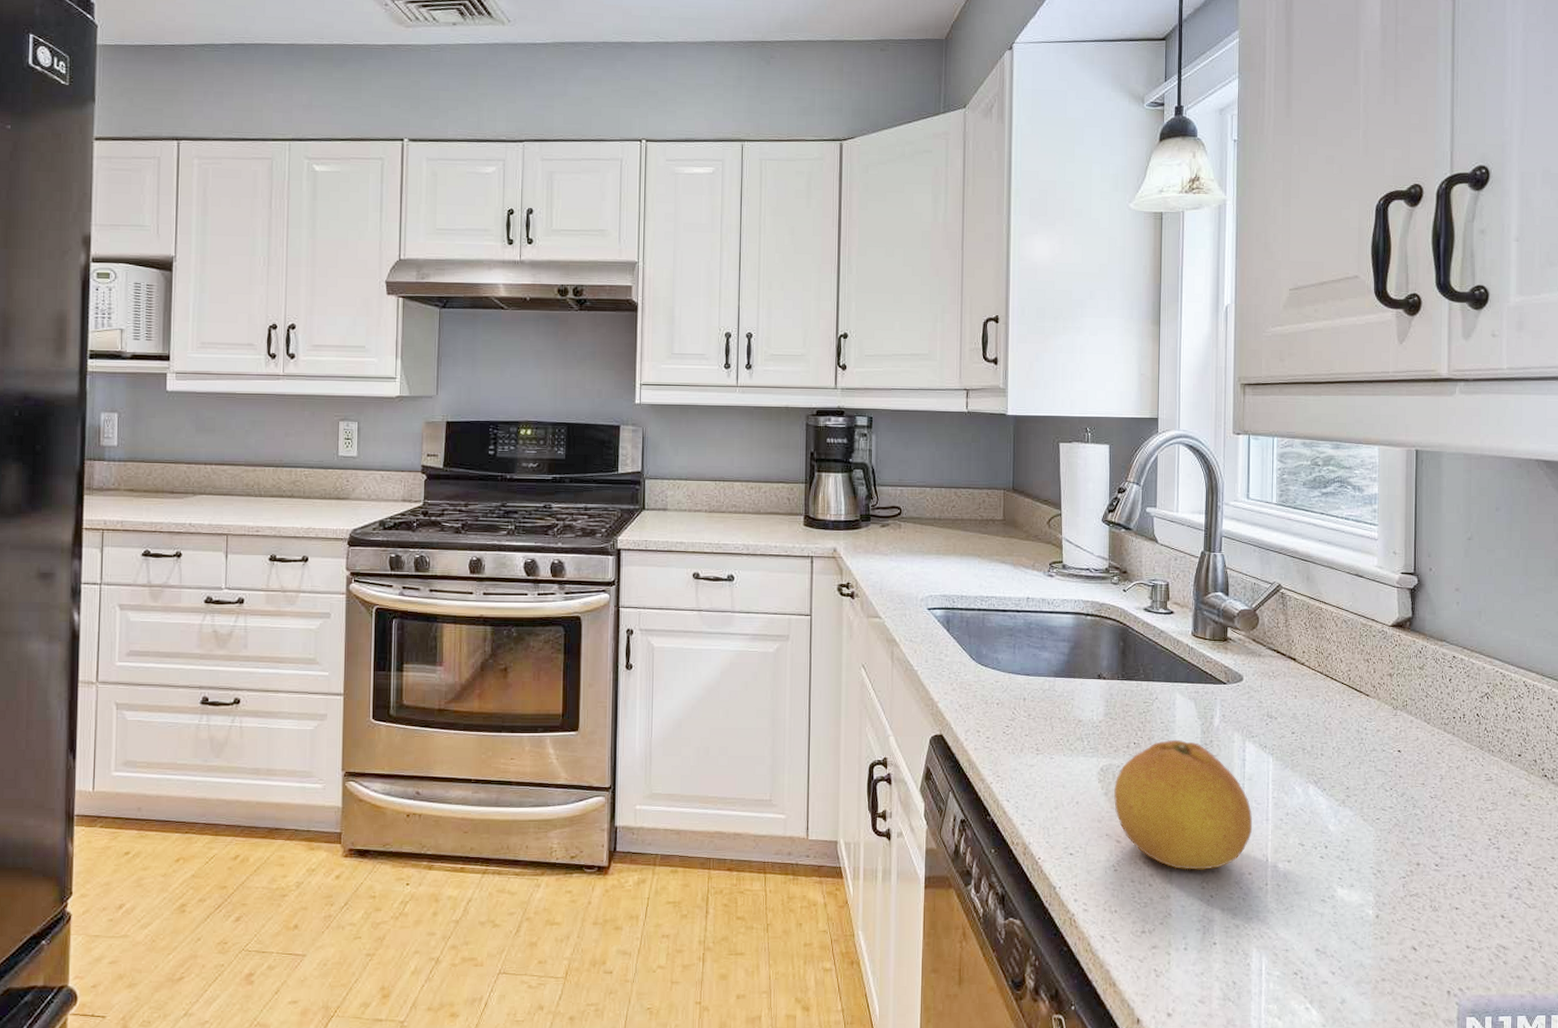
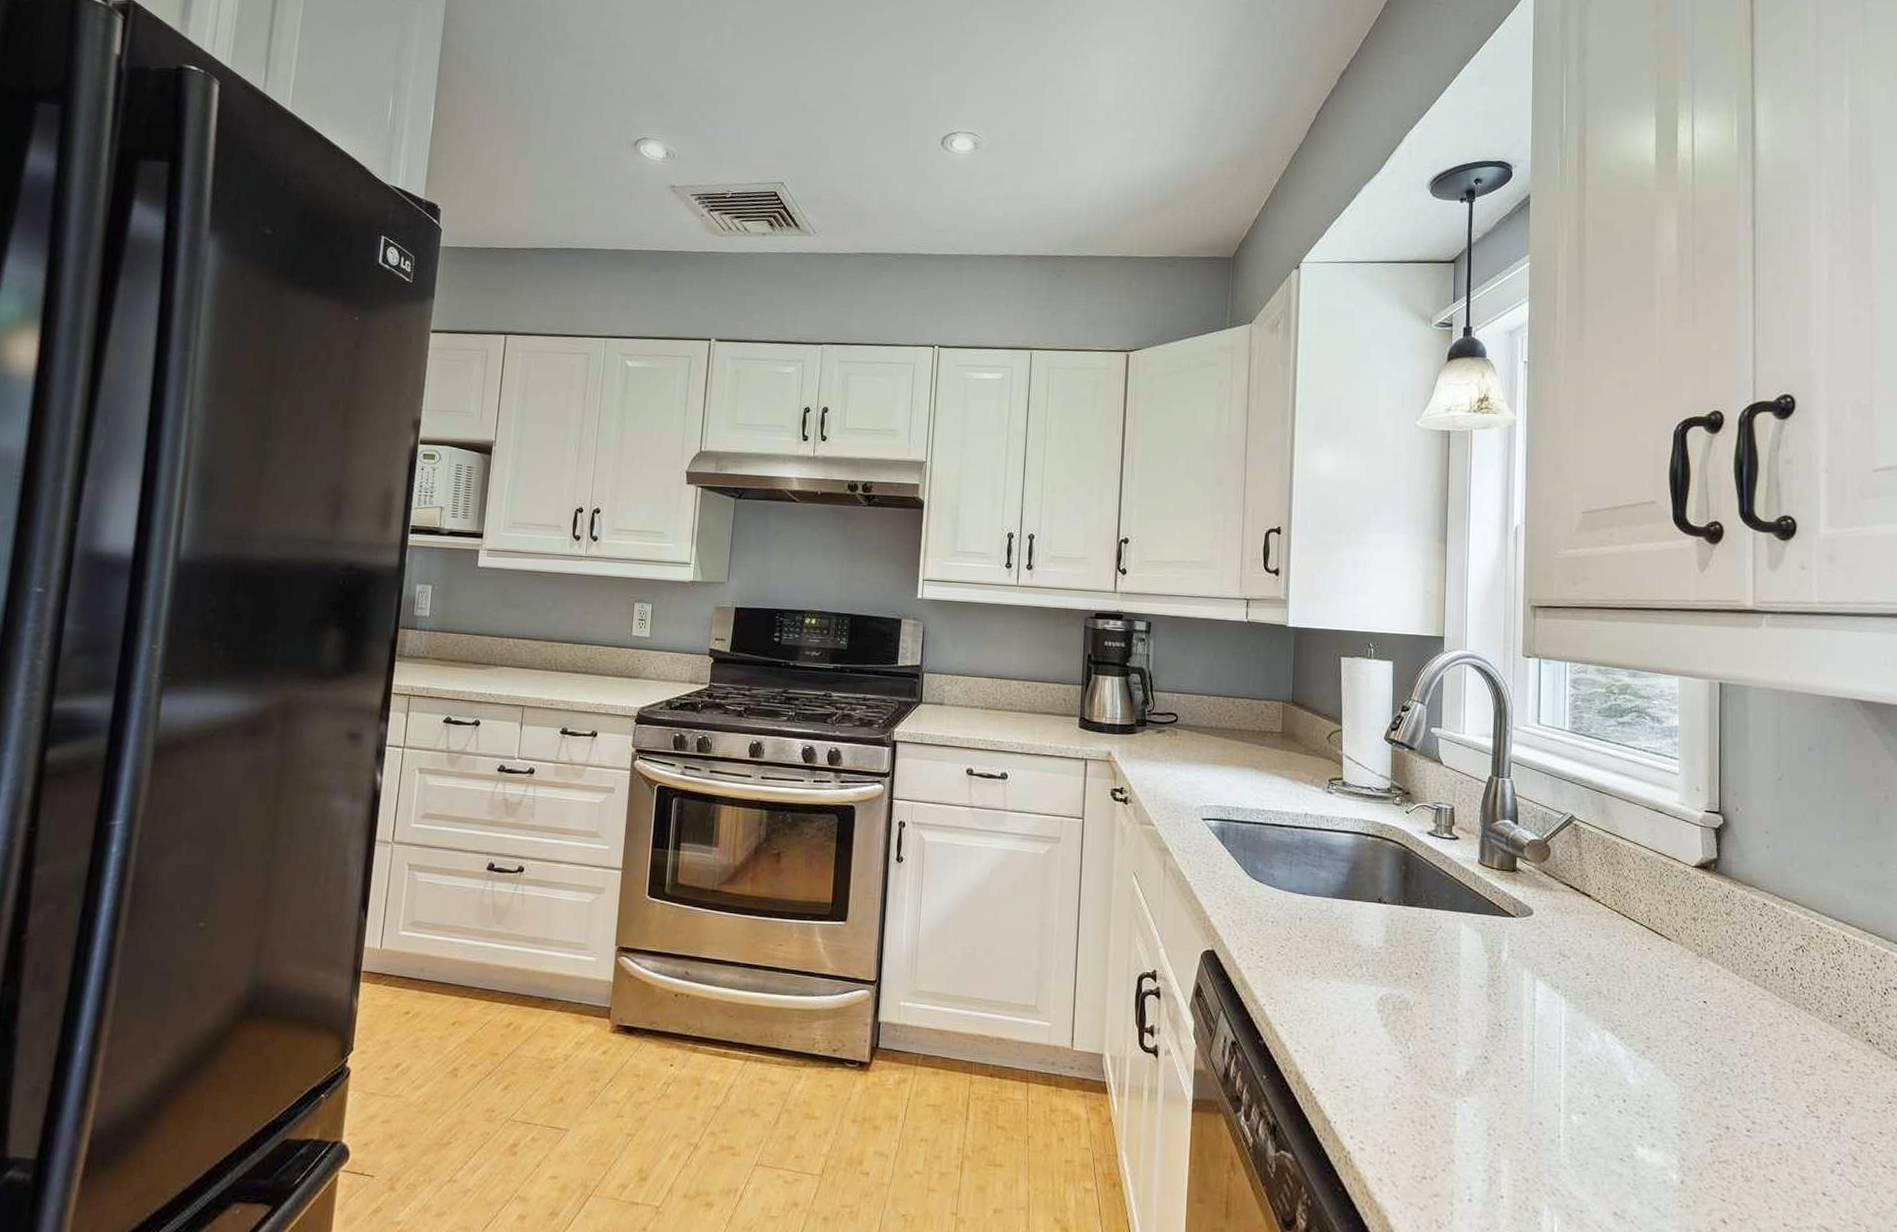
fruit: present [1114,739,1253,870] -> none [1394,972,1544,1116]

